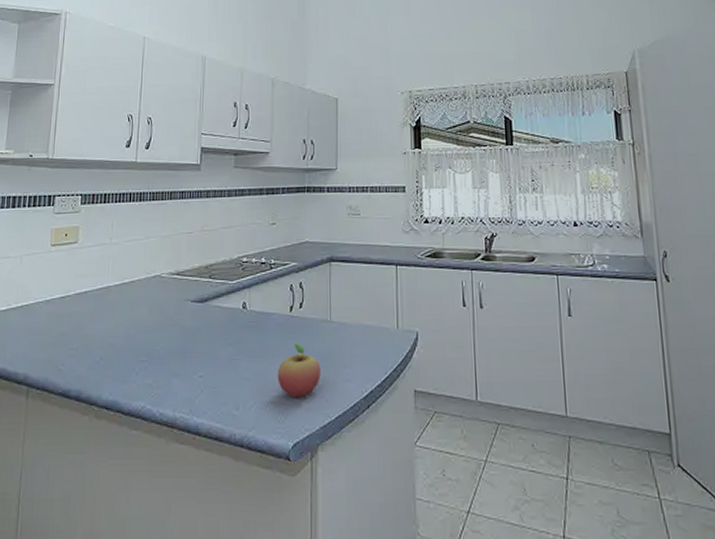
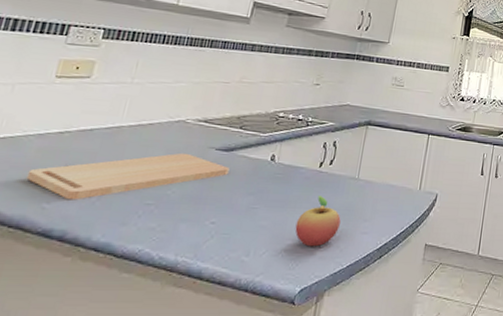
cutting board: none [43,307,207,361] -> present [26,153,230,200]

